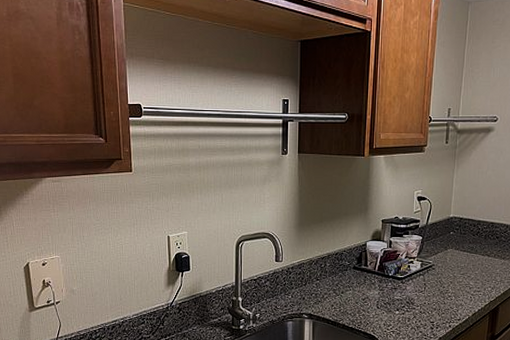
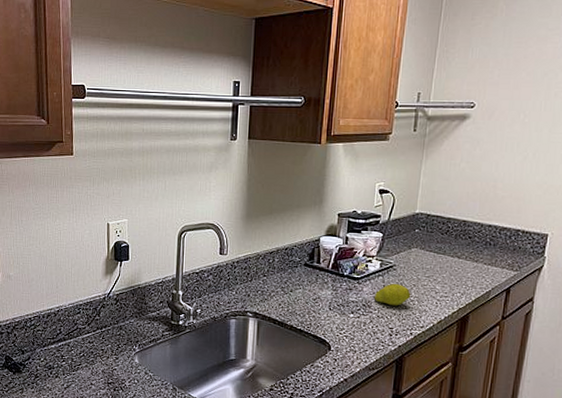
fruit: none [416,281,449,302] -> present [373,283,411,306]

